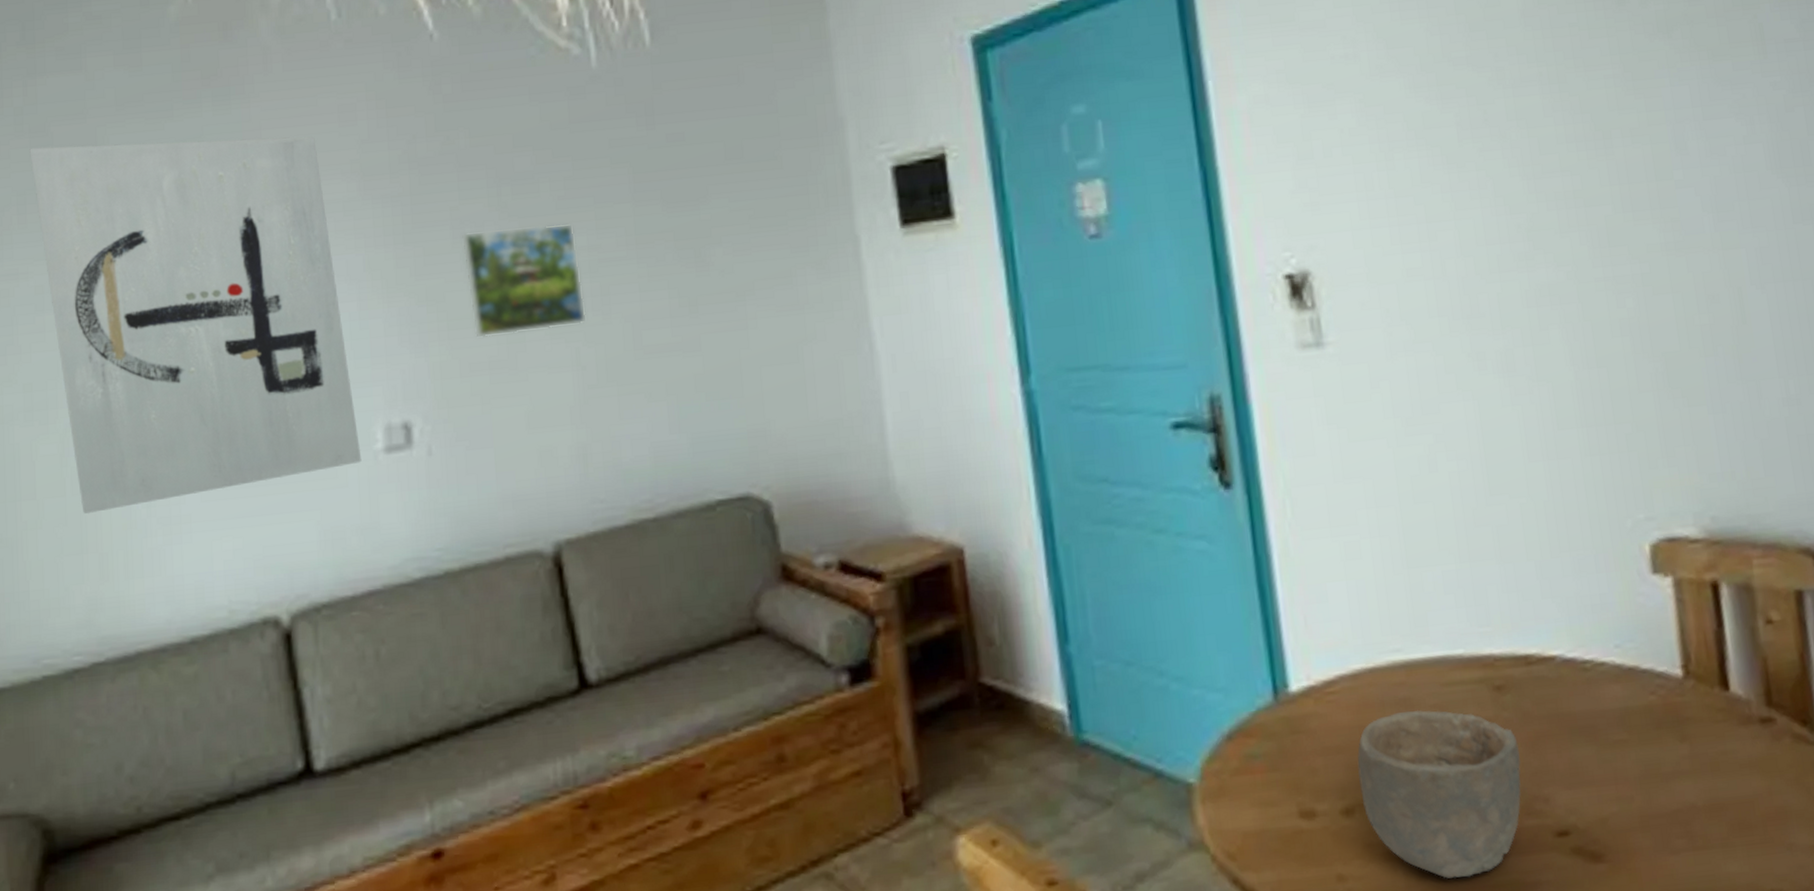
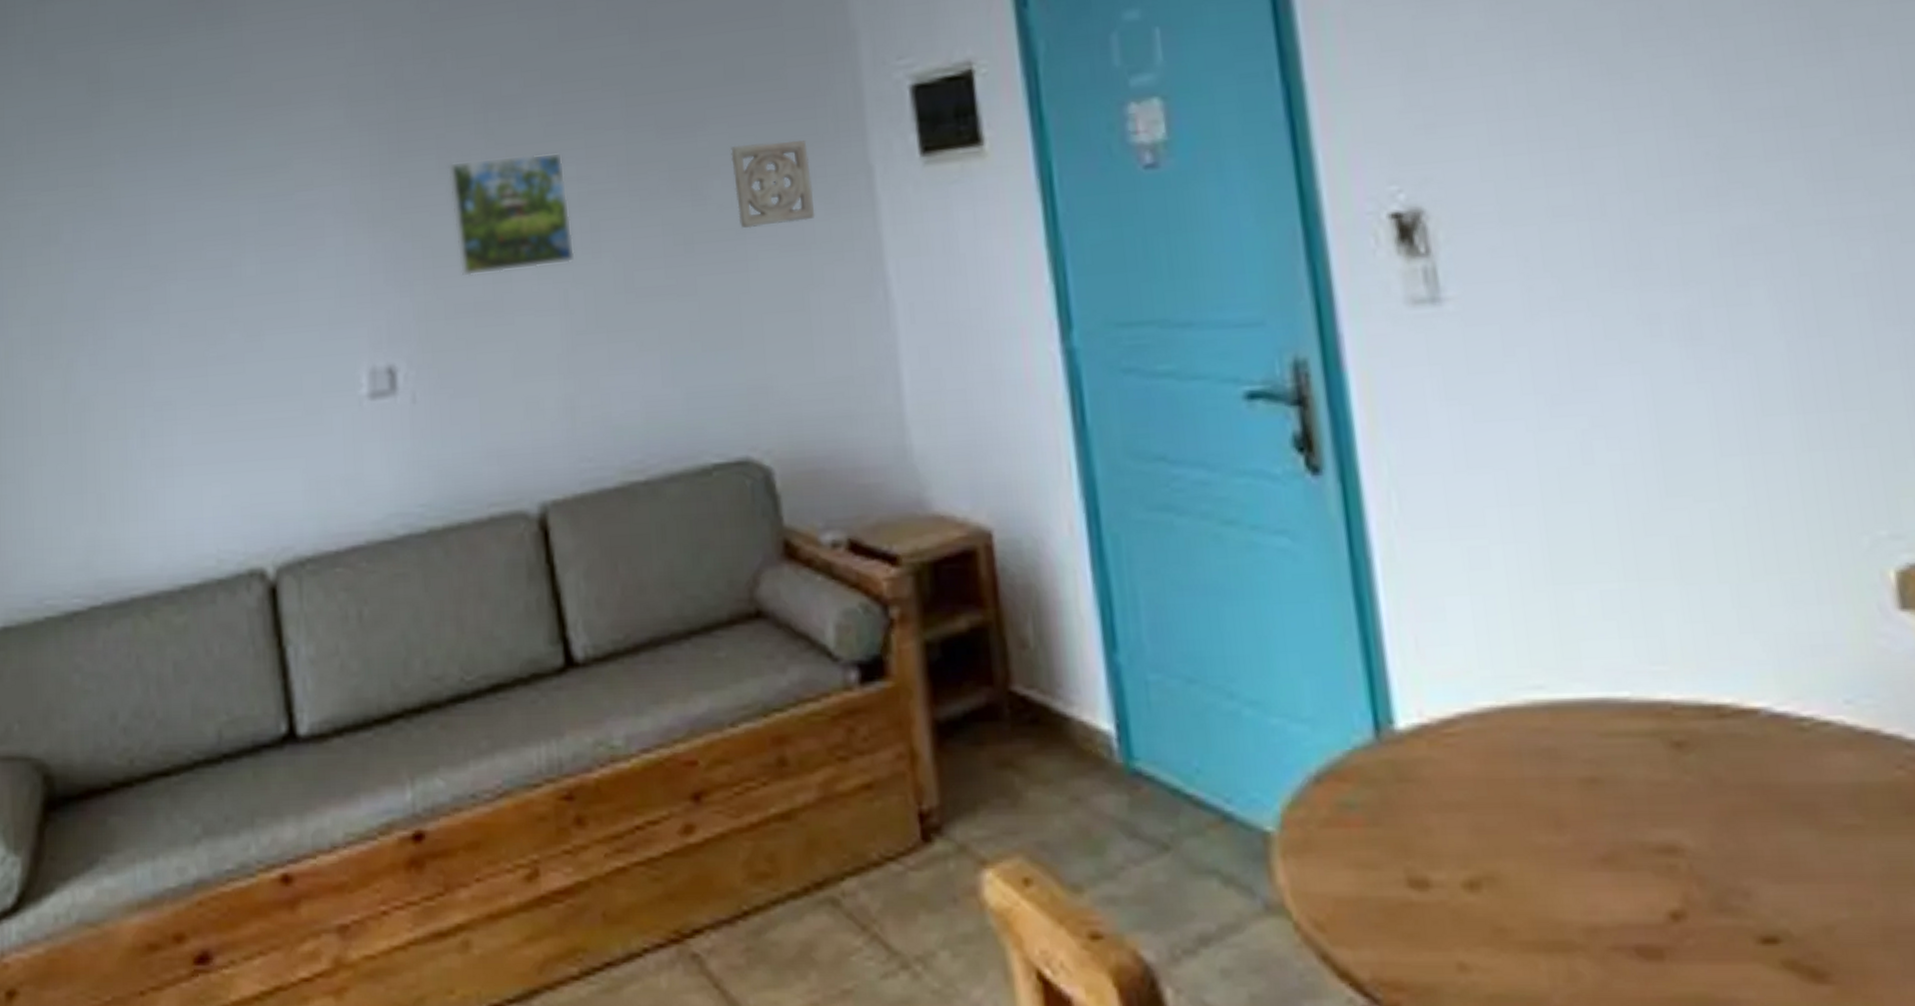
wall art: present [29,136,362,514] -> none [38,60,347,453]
wall ornament: none [731,213,808,291] -> present [730,140,815,228]
bowl: present [1357,709,1522,879] -> none [1485,764,1711,984]

